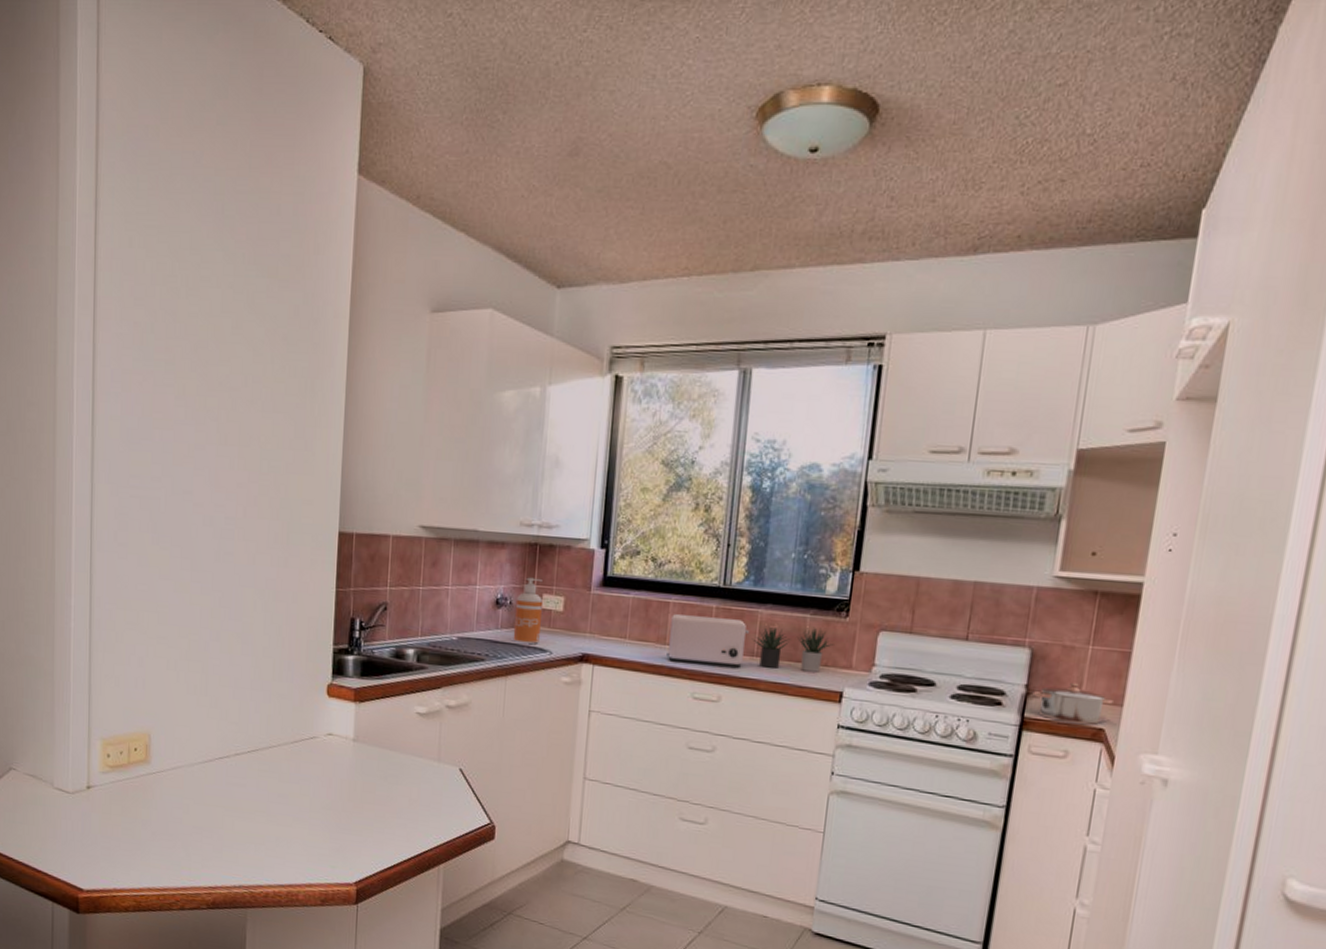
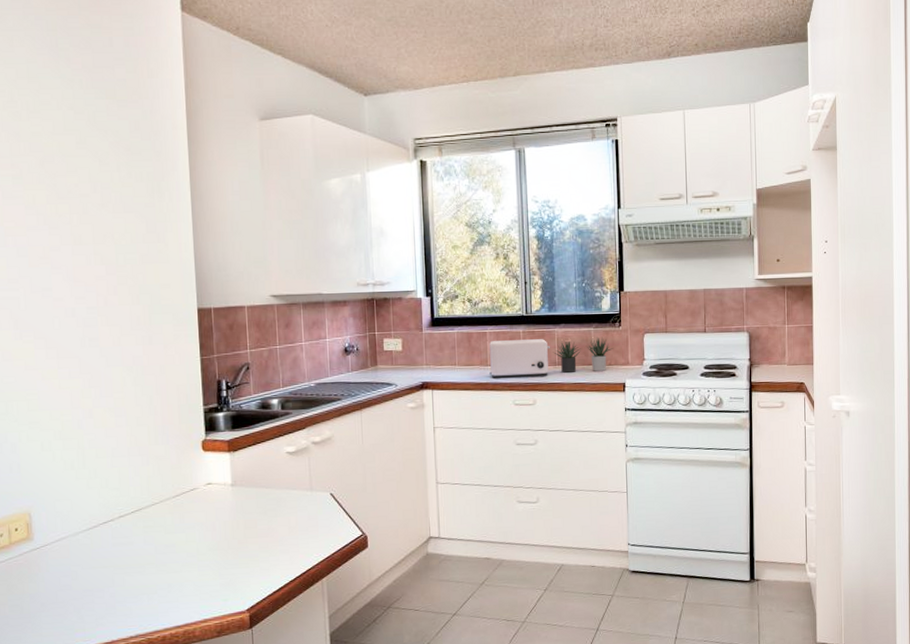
soap dispenser: present [513,577,543,645] -> none [361,326,385,382]
cooking pot: present [1032,682,1113,726] -> none [754,352,807,383]

